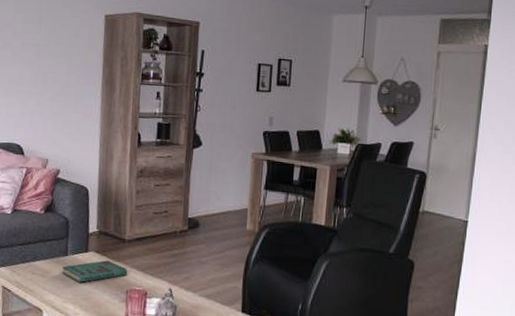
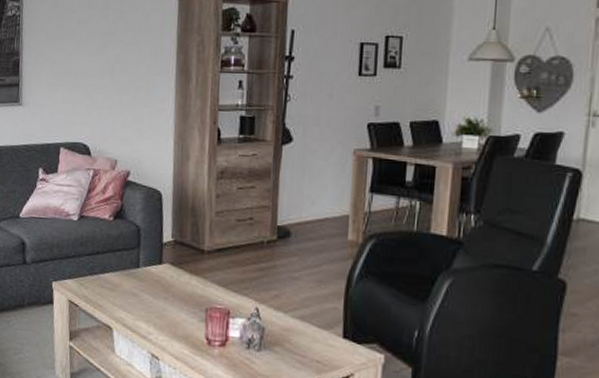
book: present [62,260,128,283] -> none [133,273,208,299]

